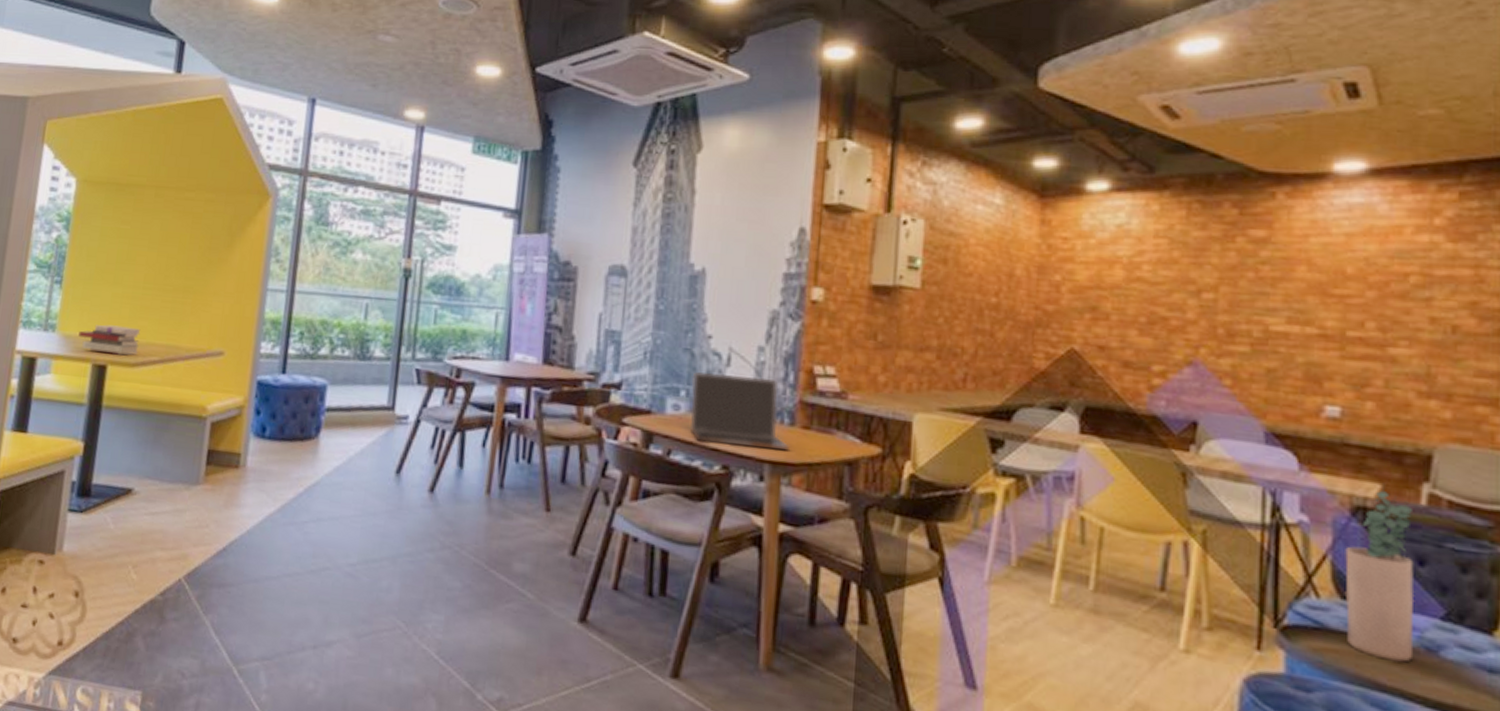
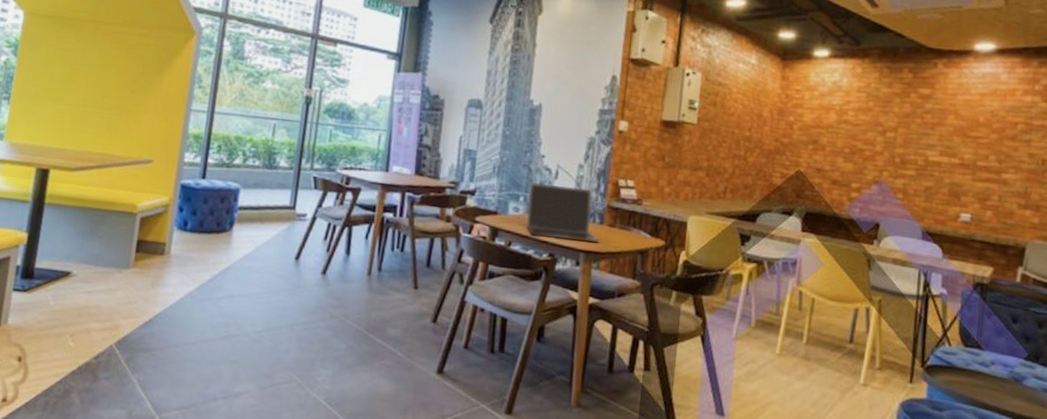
books: present [78,325,141,356] -> none [24,135,80,162]
vase: present [1345,482,1415,663] -> none [966,266,1011,390]

